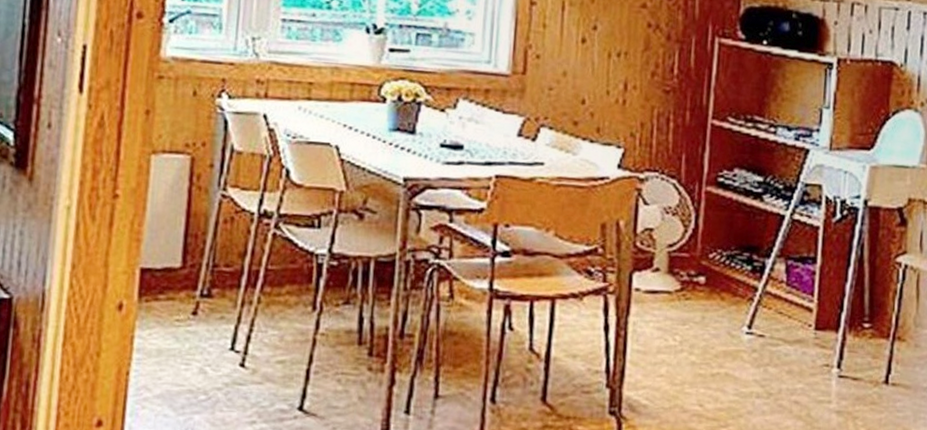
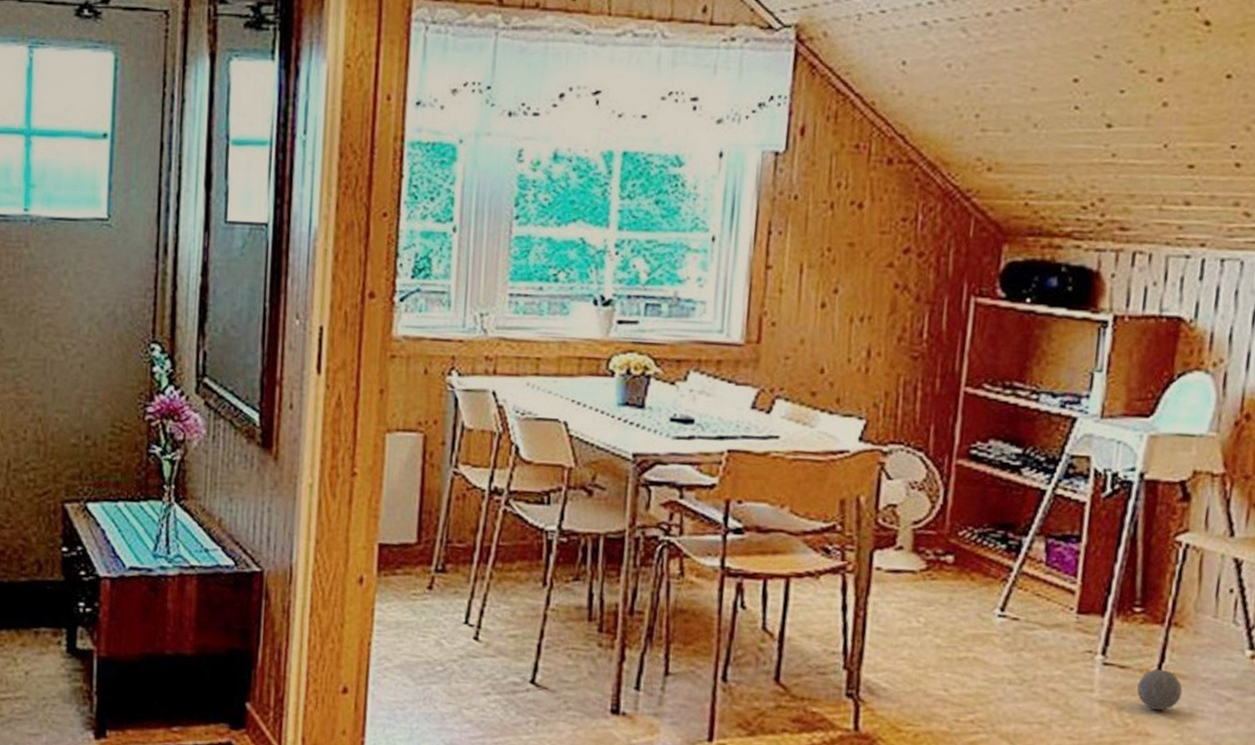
ball: none [868,380,907,419] -> present [1137,669,1183,711]

